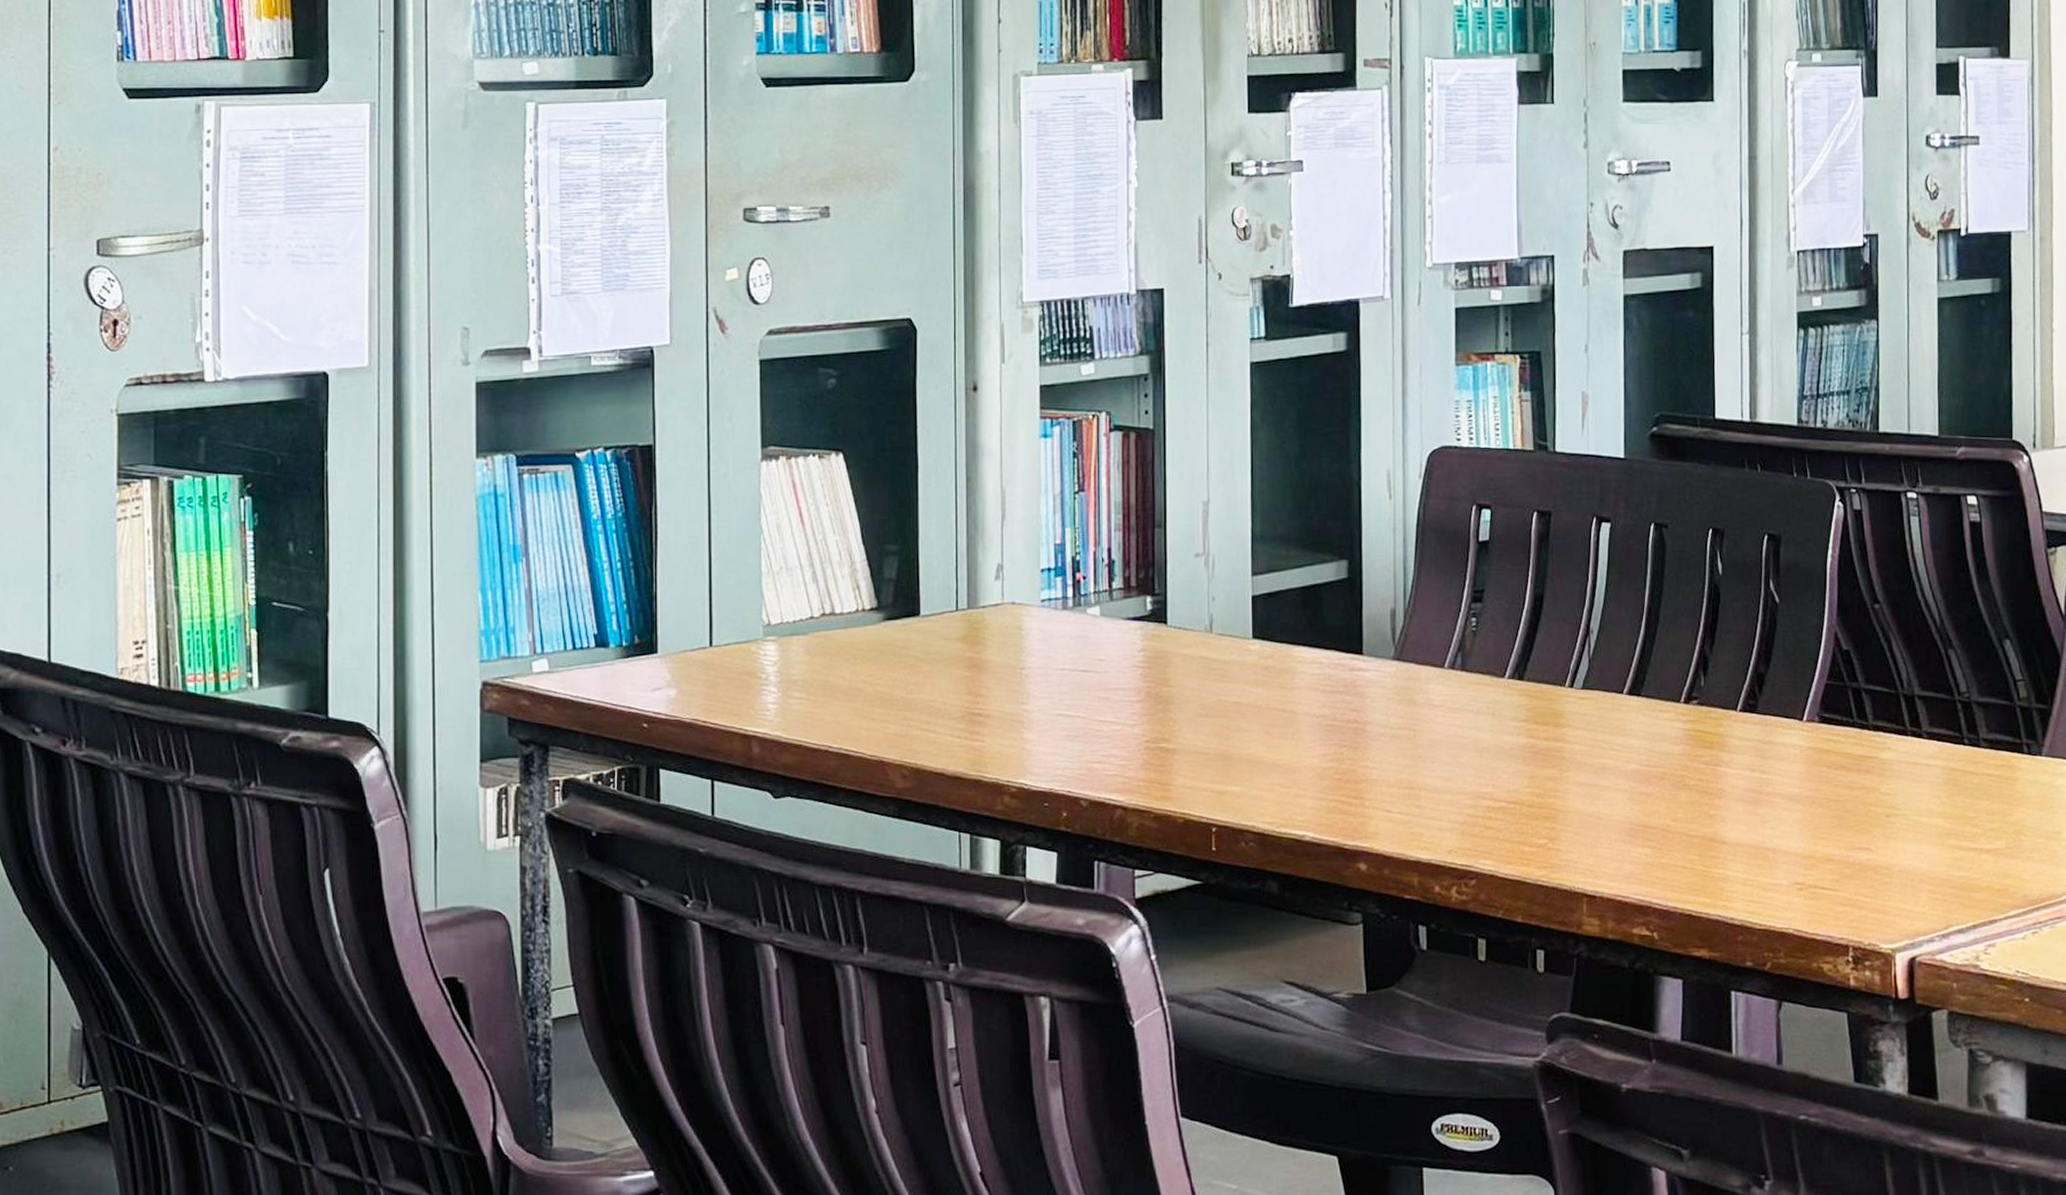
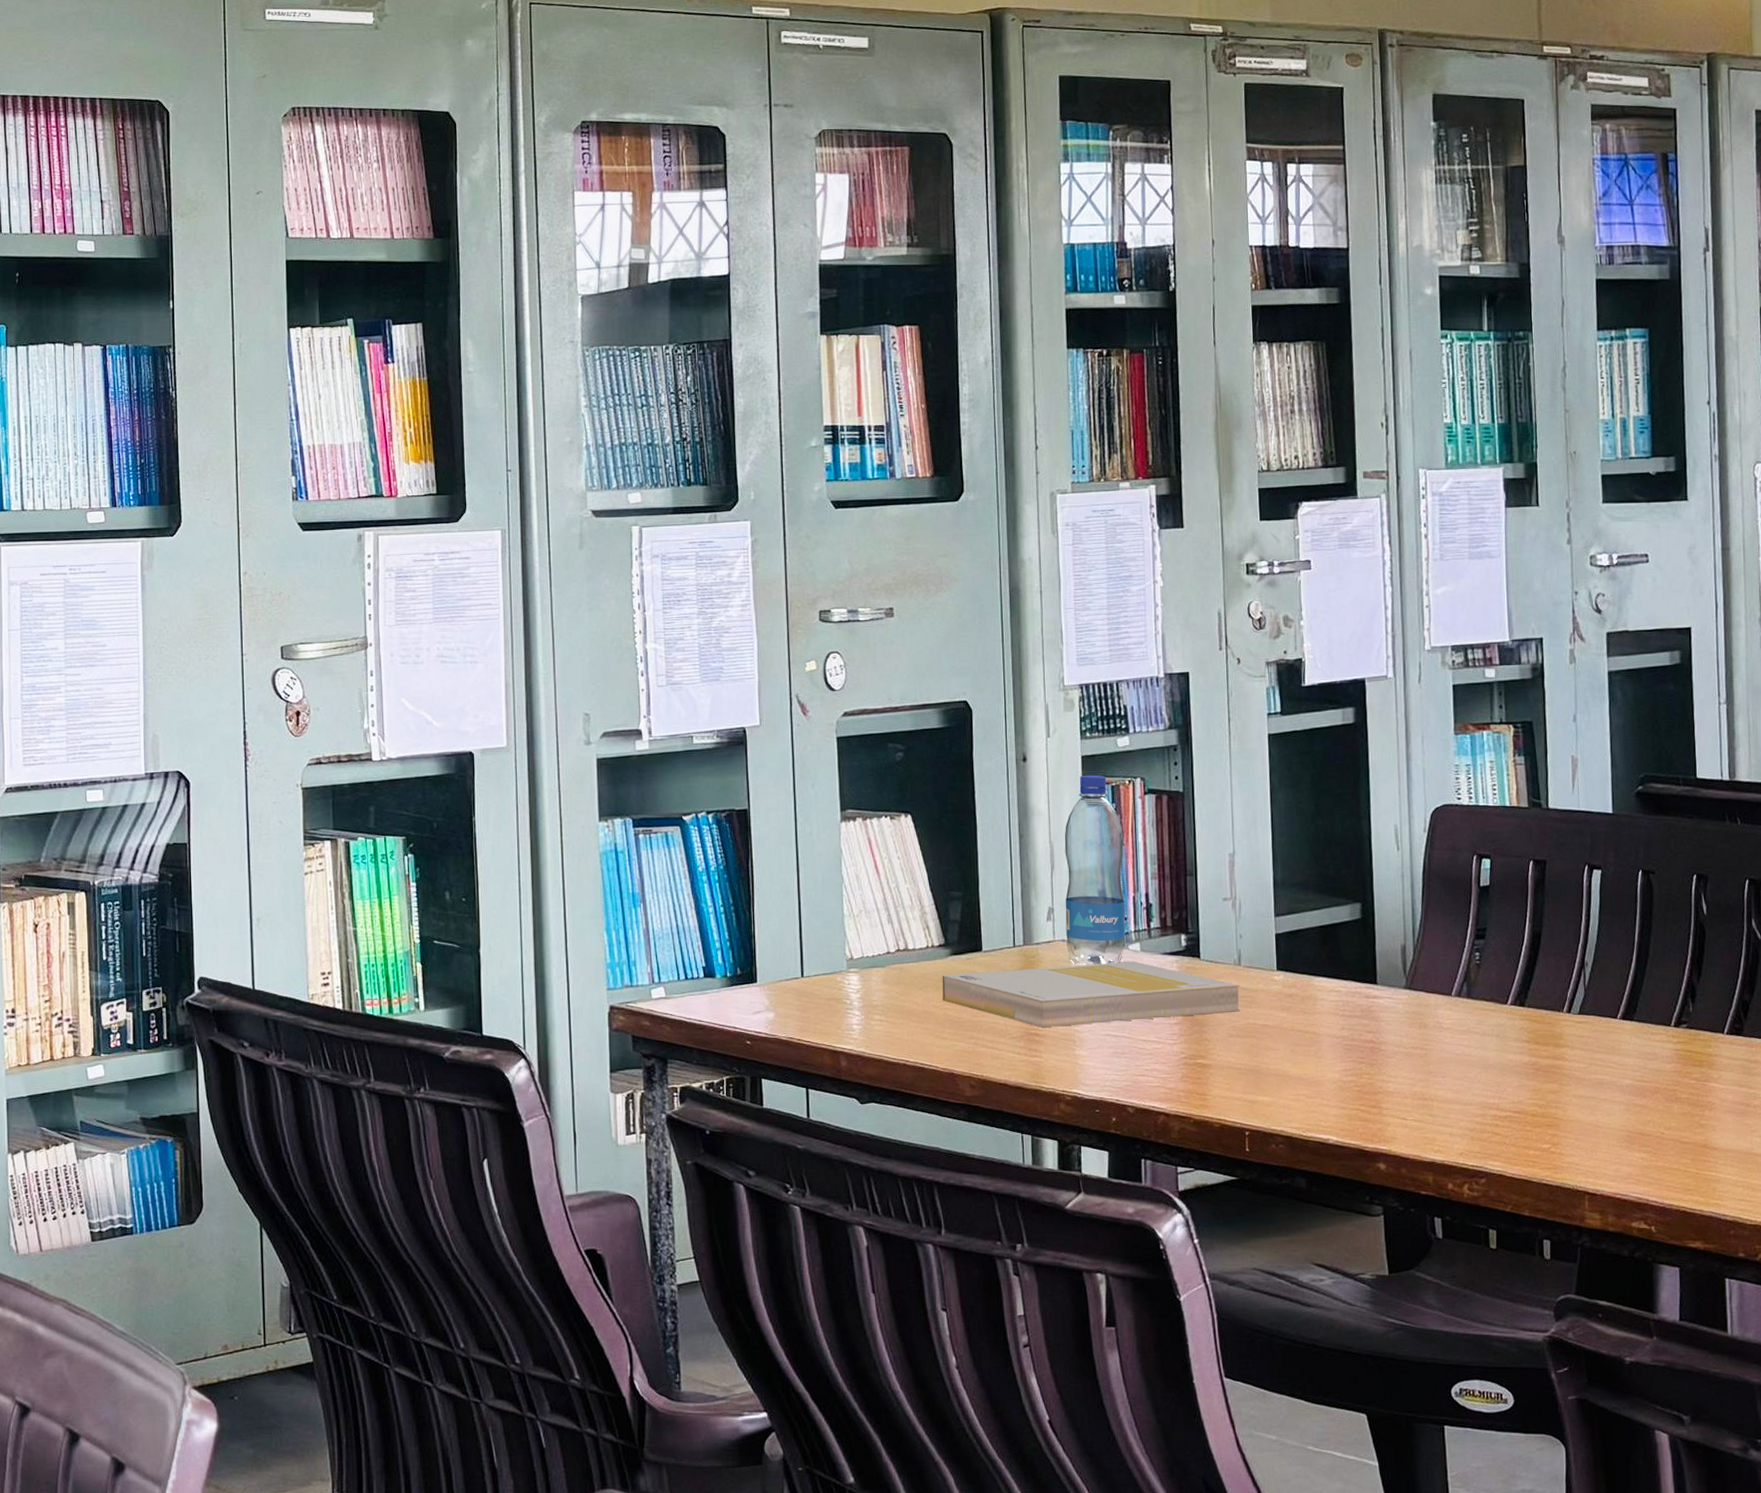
book: none [873,628,1211,706] -> present [942,962,1240,1027]
bottle: none [1016,407,1085,634] -> present [1064,774,1126,966]

